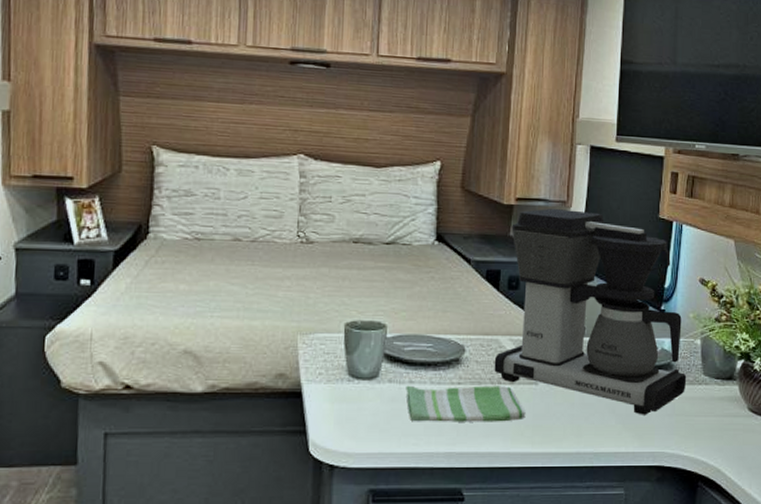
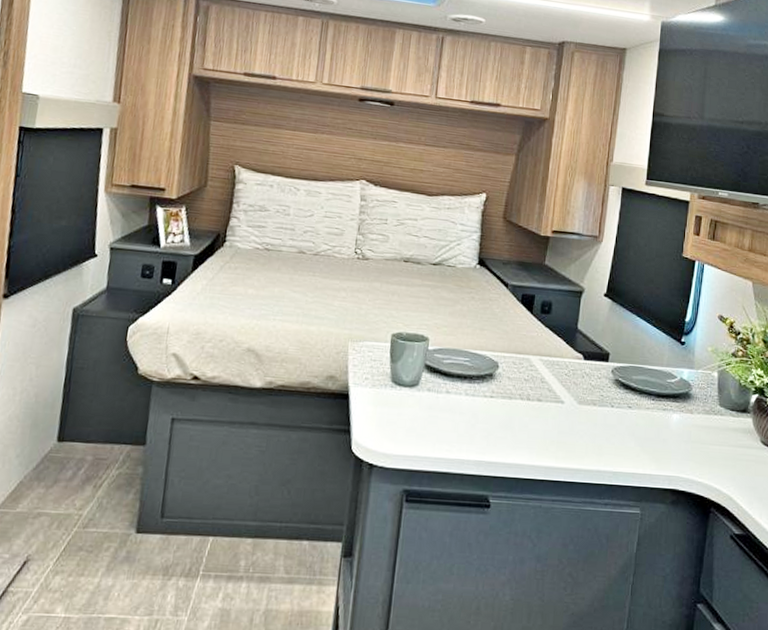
dish towel: present [406,385,526,422] -> none [442,395,552,436]
coffee maker: present [494,208,687,415] -> none [524,241,703,440]

